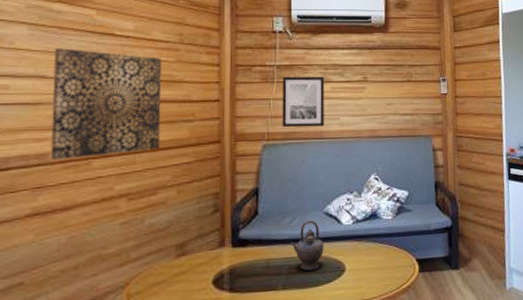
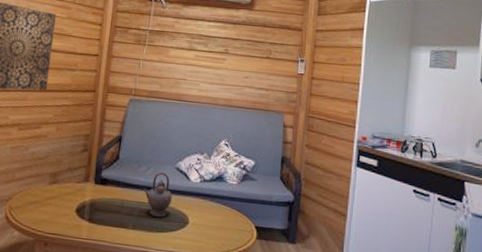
wall art: present [282,76,325,128] -> none [147,40,190,90]

